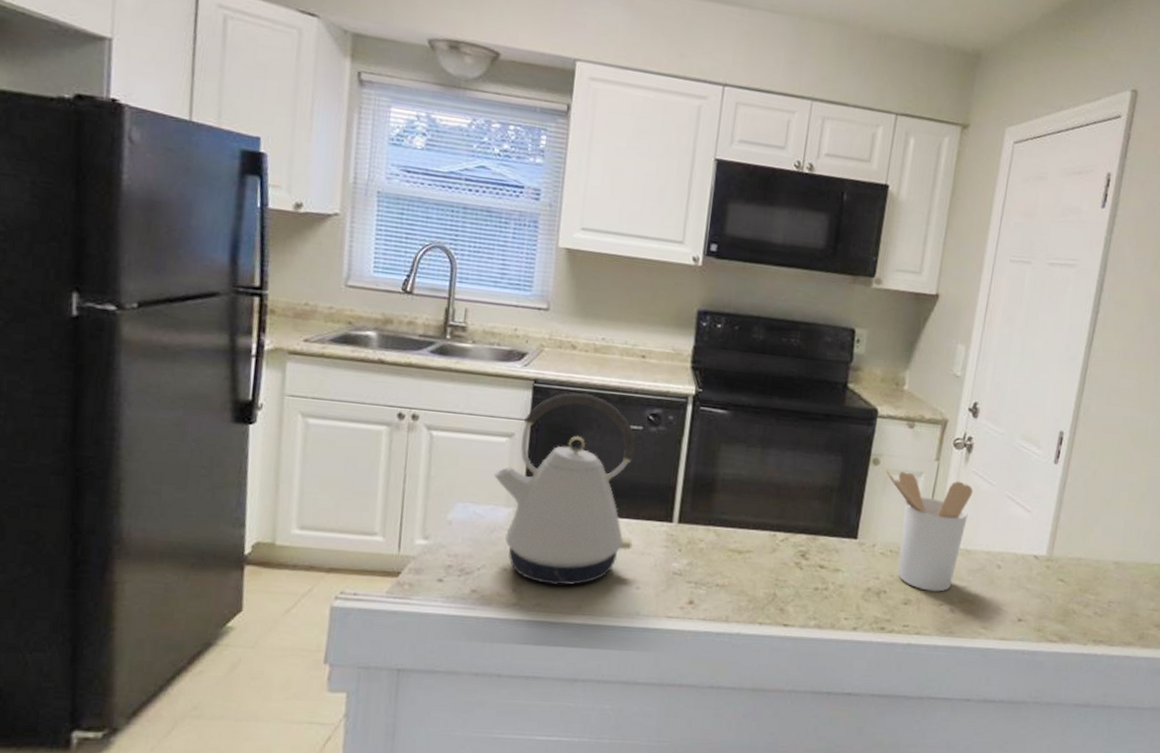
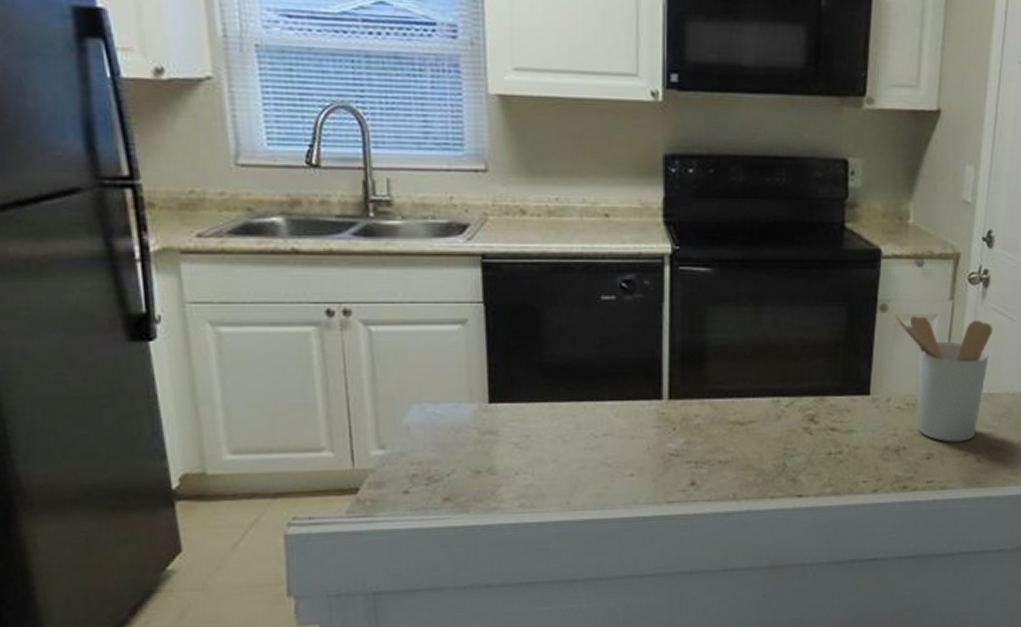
kettle: present [493,393,636,585] -> none [450,264,620,483]

